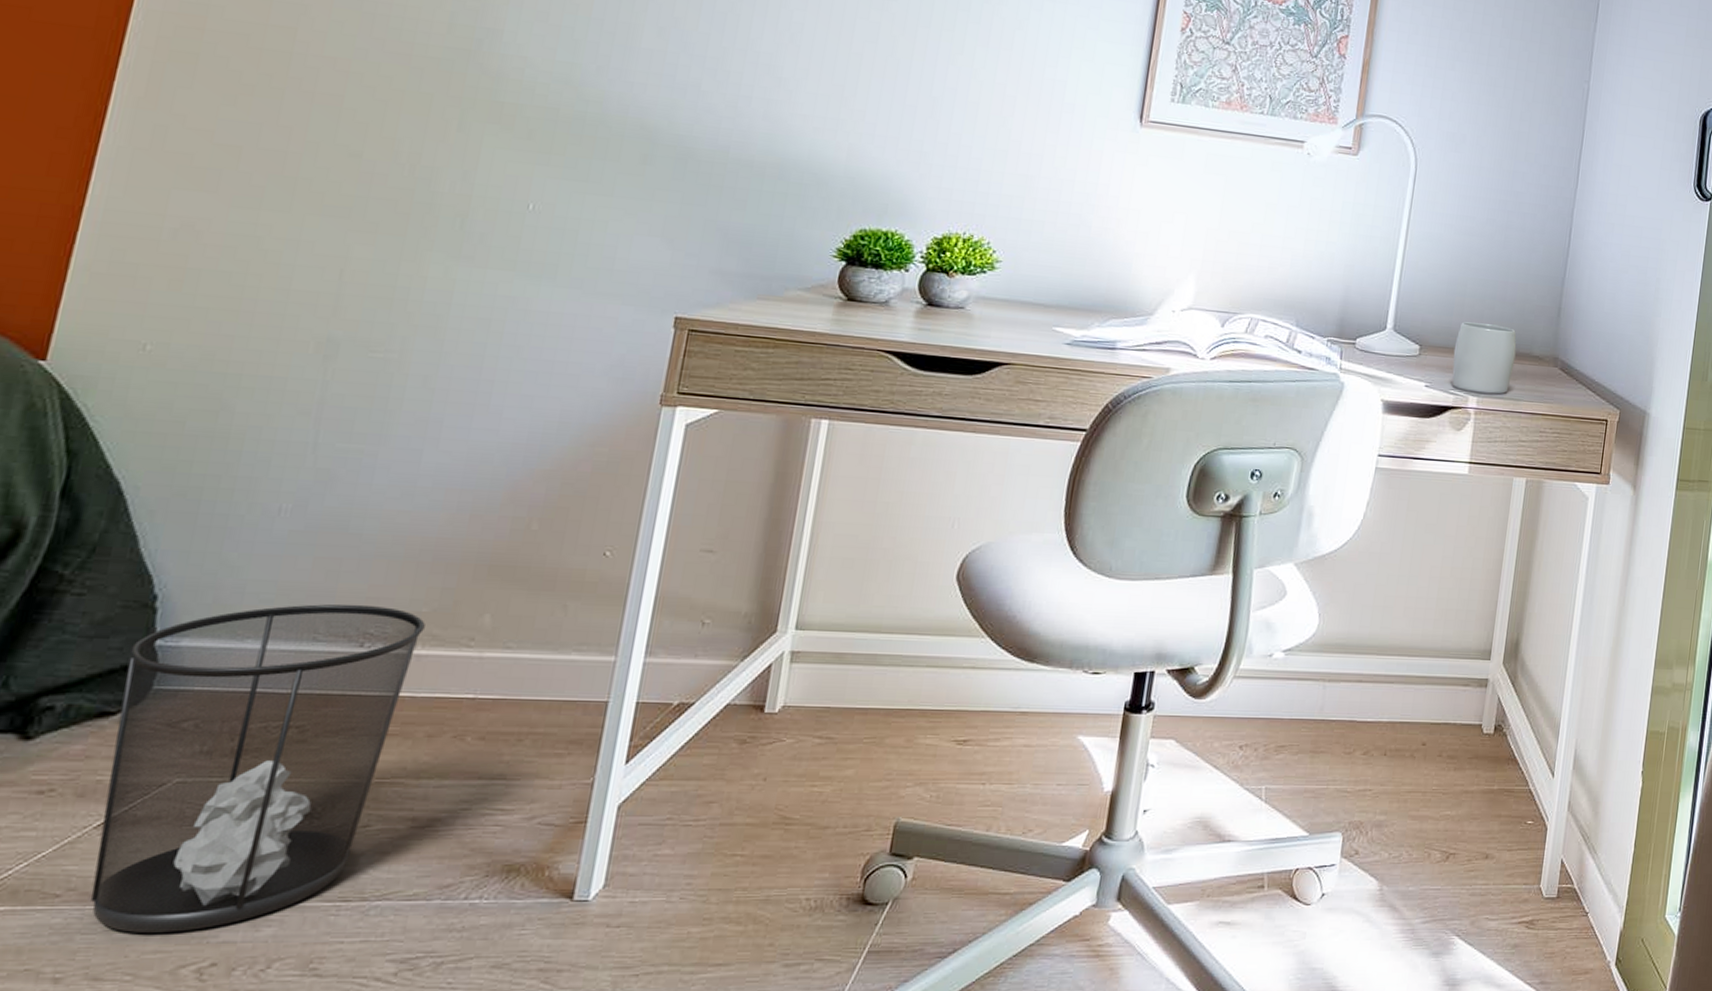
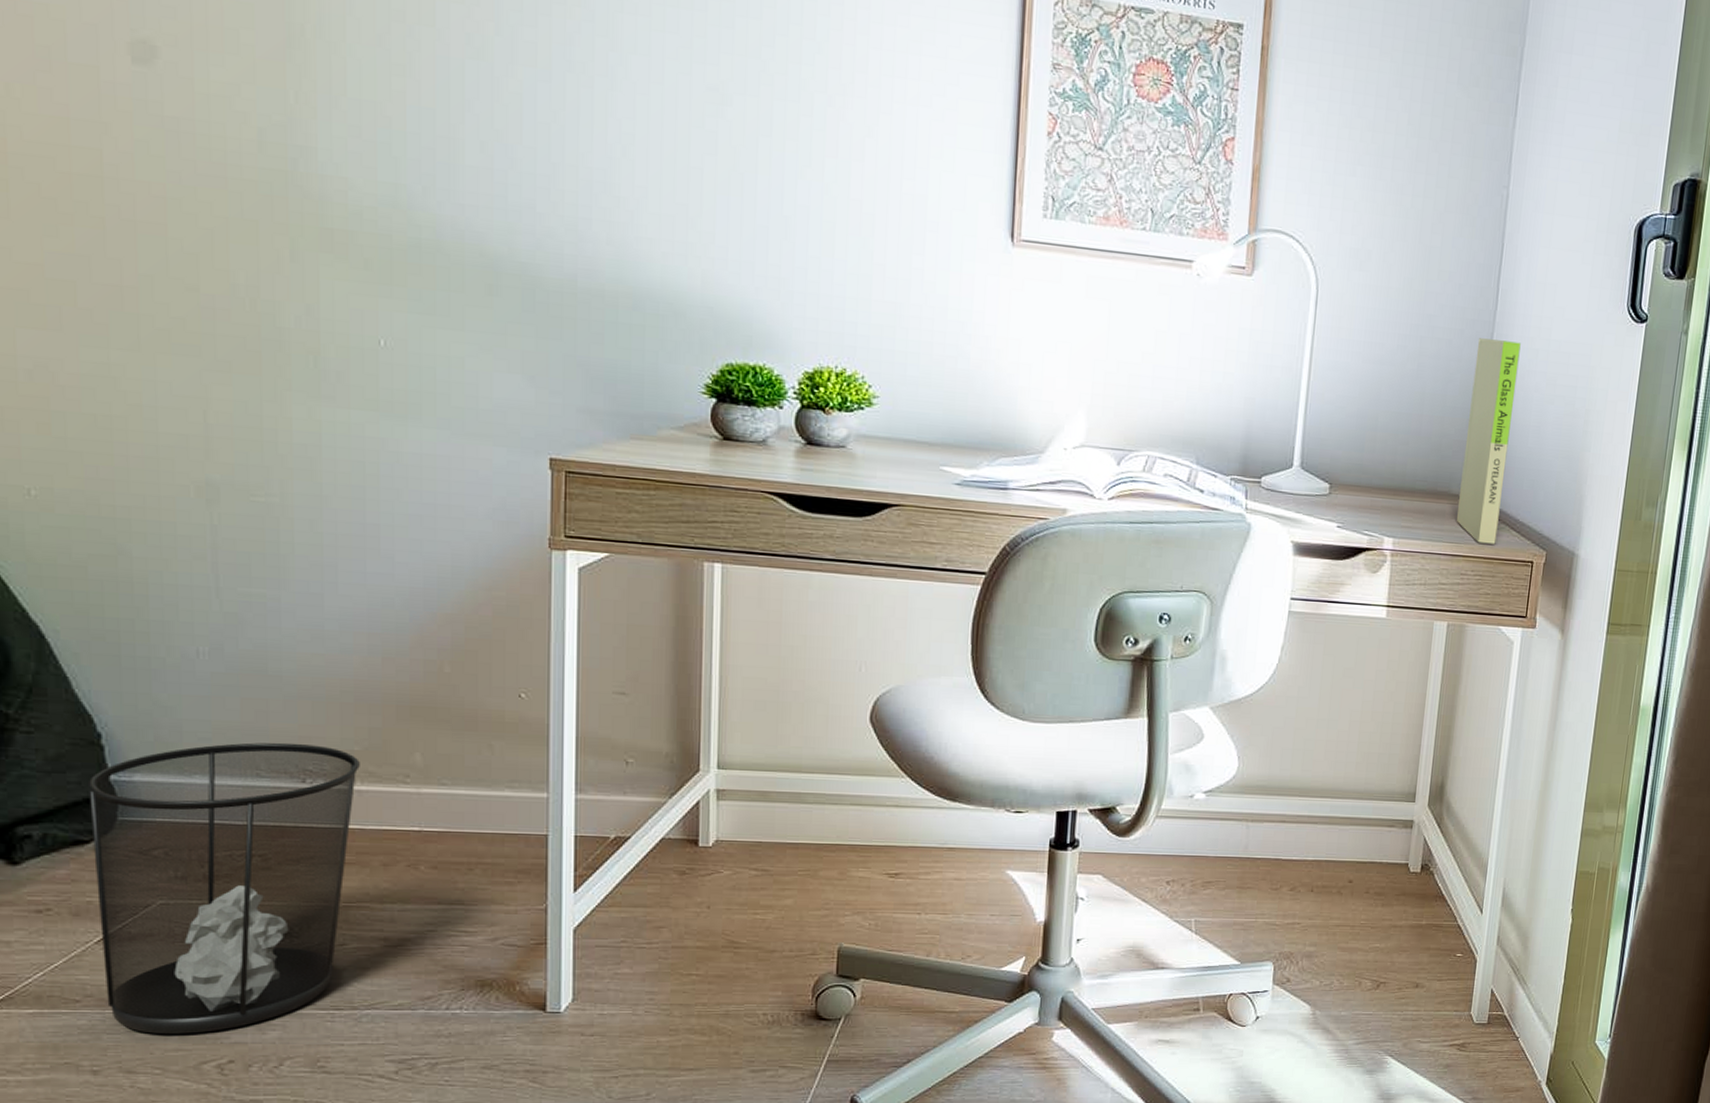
mug: present [1452,322,1517,394] -> none [1365,458,1434,535]
book: none [1536,213,1599,403] -> present [1456,338,1521,544]

